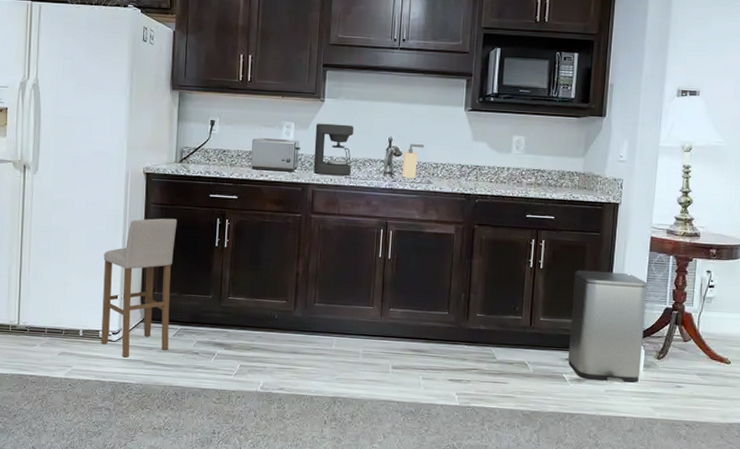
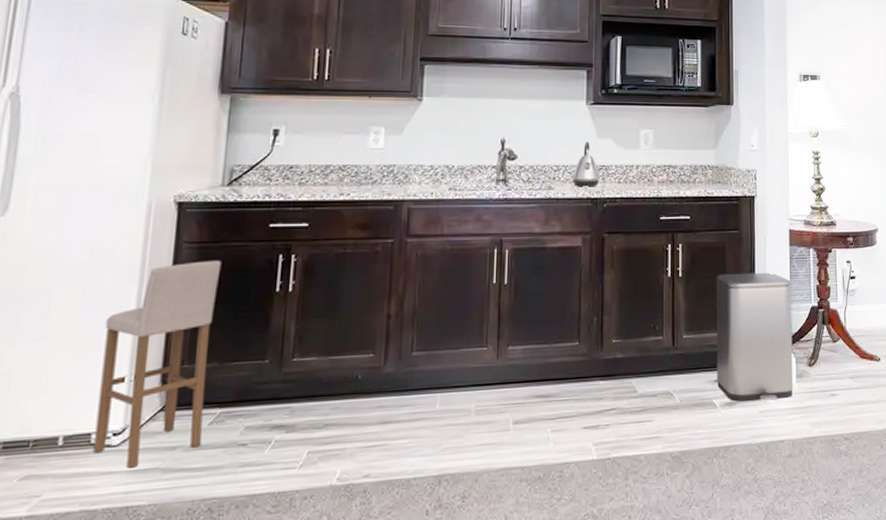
toaster: present [250,137,301,172] -> none [326,147,394,188]
coffee maker: present [313,123,354,176] -> none [409,126,460,189]
soap dispenser: present [401,144,425,179] -> none [517,145,543,185]
kettle: none [449,143,474,184] -> present [572,141,600,187]

